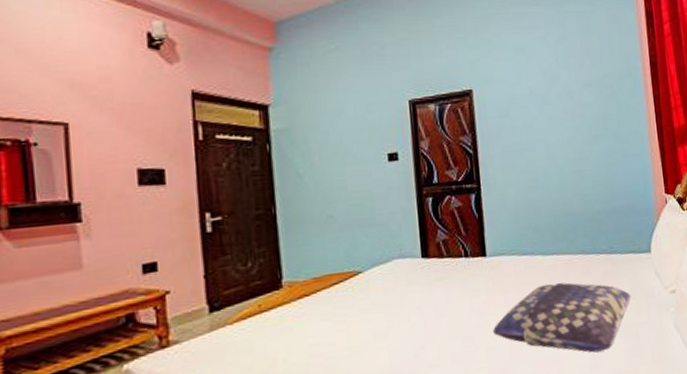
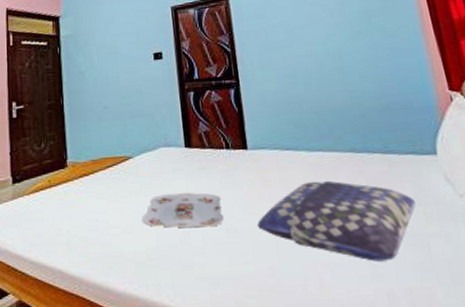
serving tray: none [374,304,461,345] -> present [143,192,224,227]

